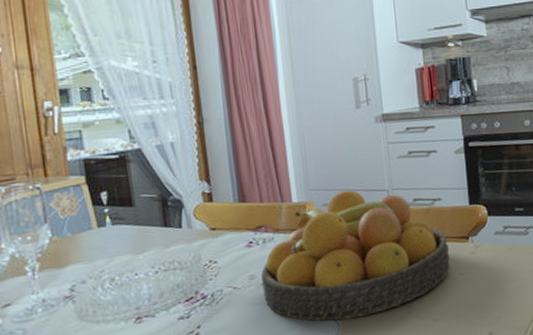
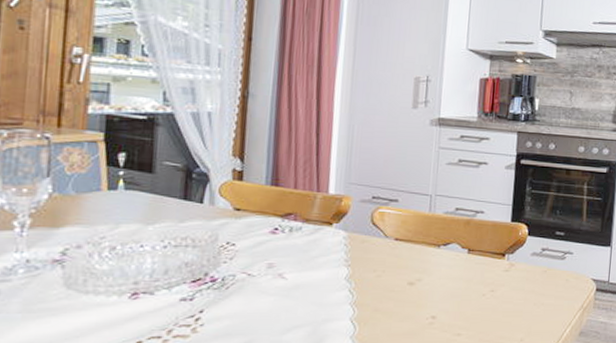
fruit bowl: present [261,190,450,322] -> none [279,190,483,323]

